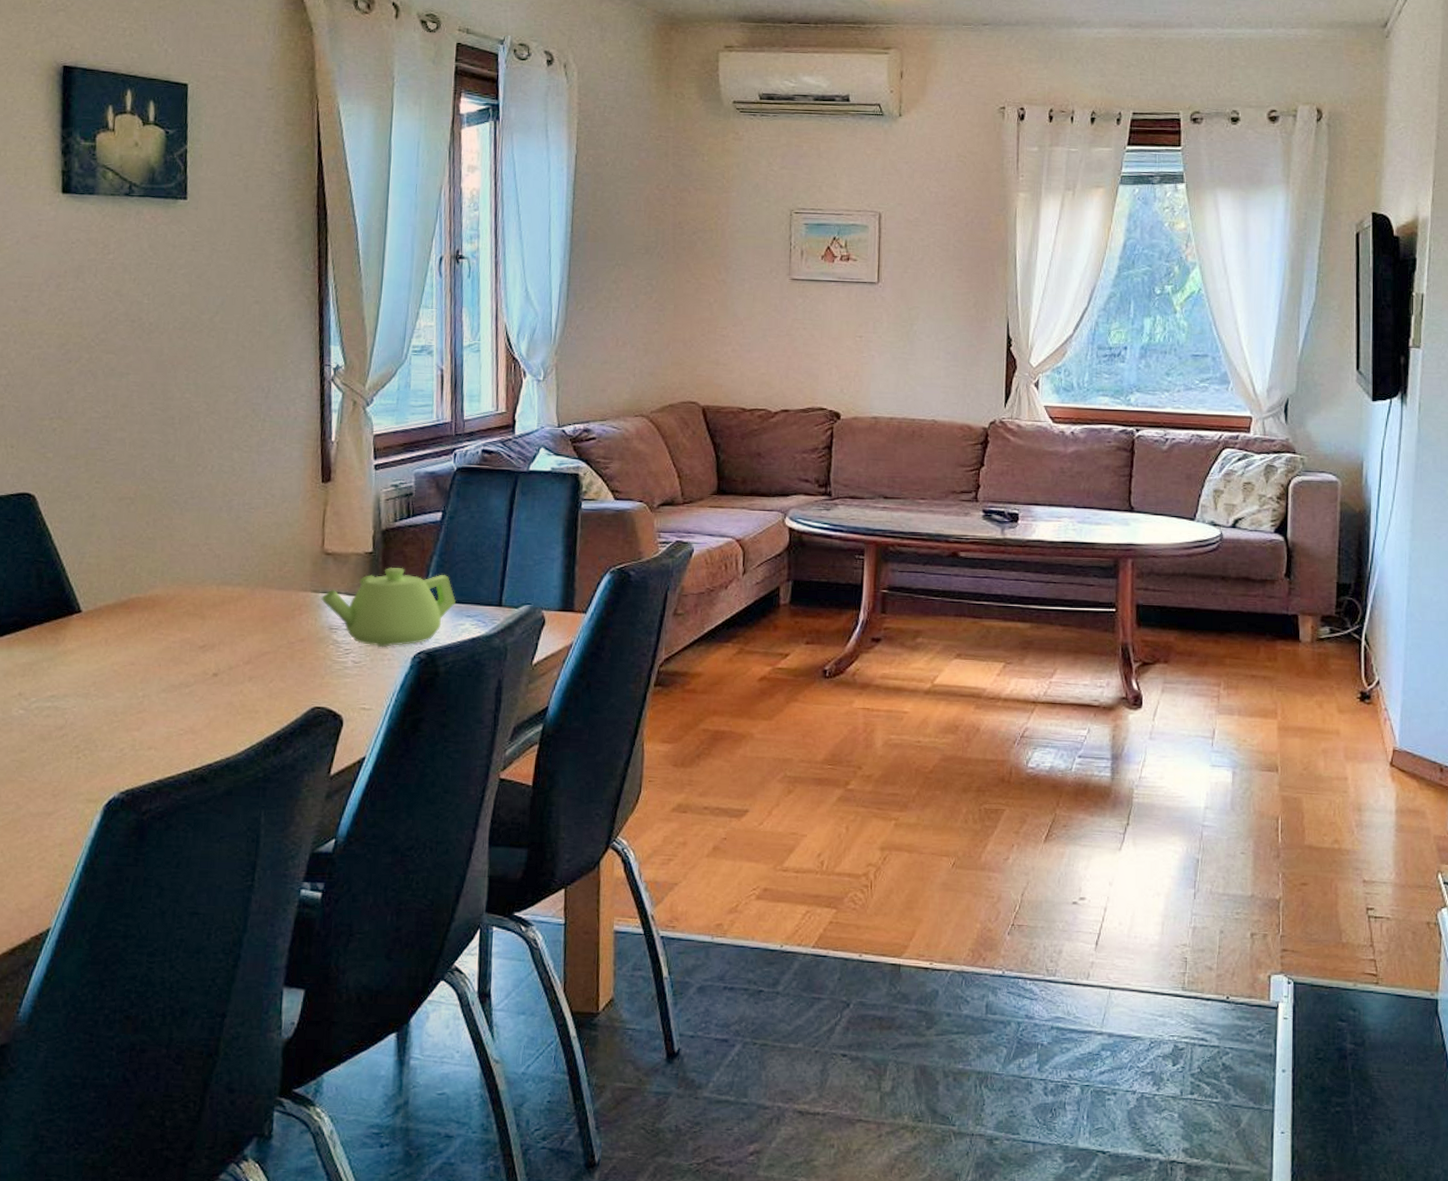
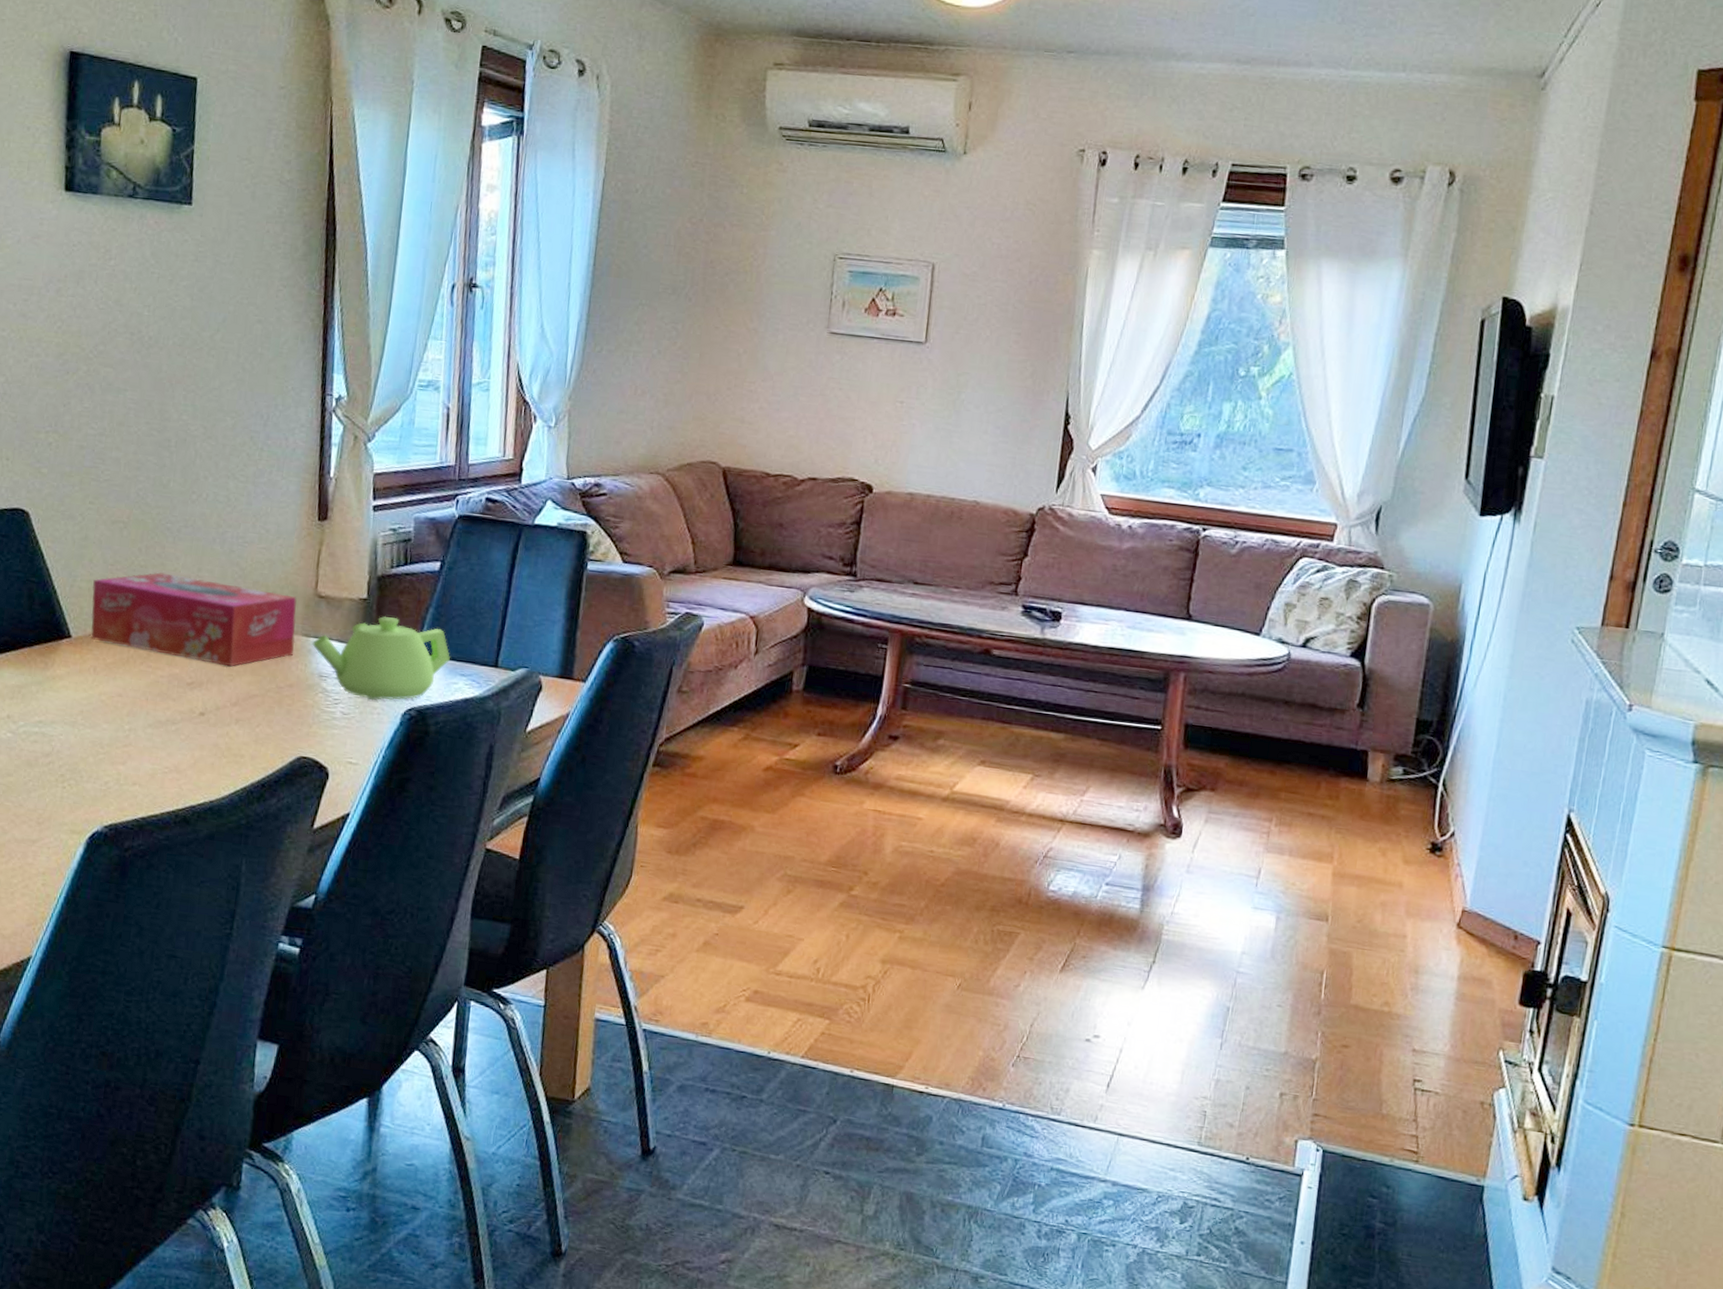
tissue box: none [100,543,305,627] -> present [90,572,297,667]

